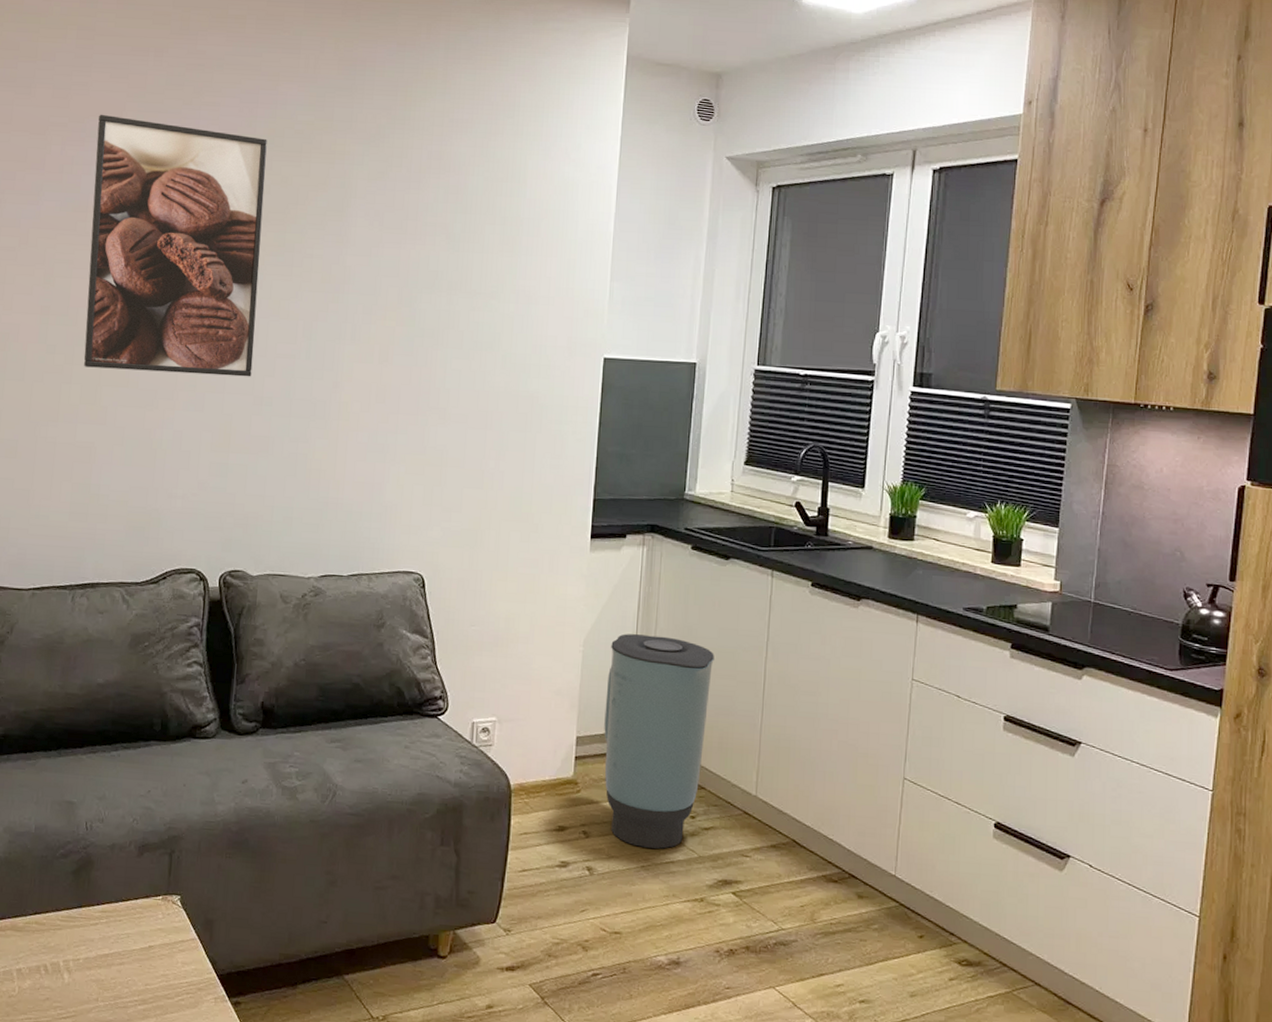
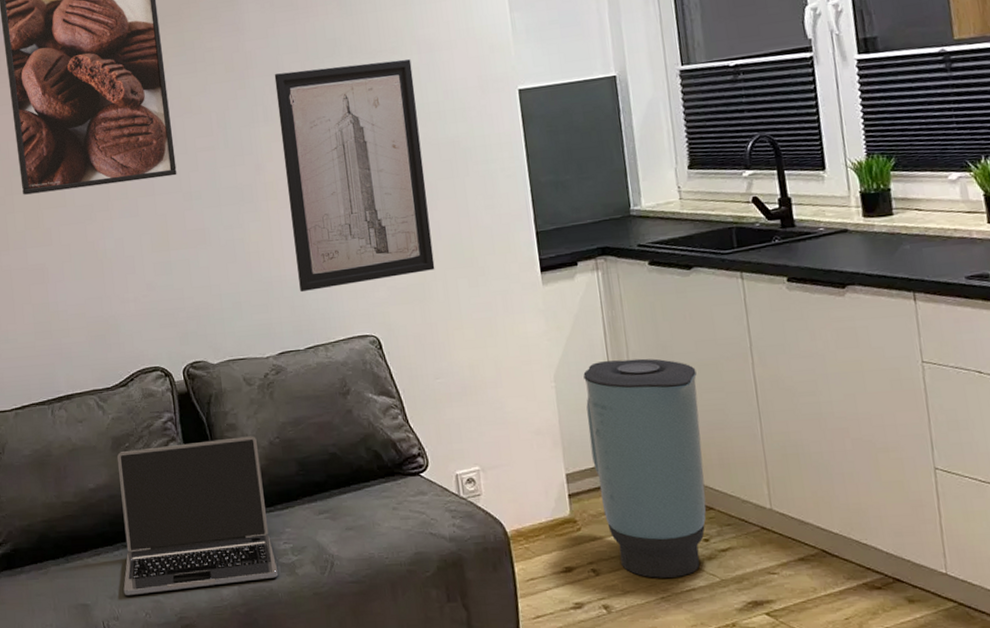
laptop: none [114,650,282,801] -> present [117,436,279,596]
wall art: none [355,294,507,519] -> present [274,59,435,293]

